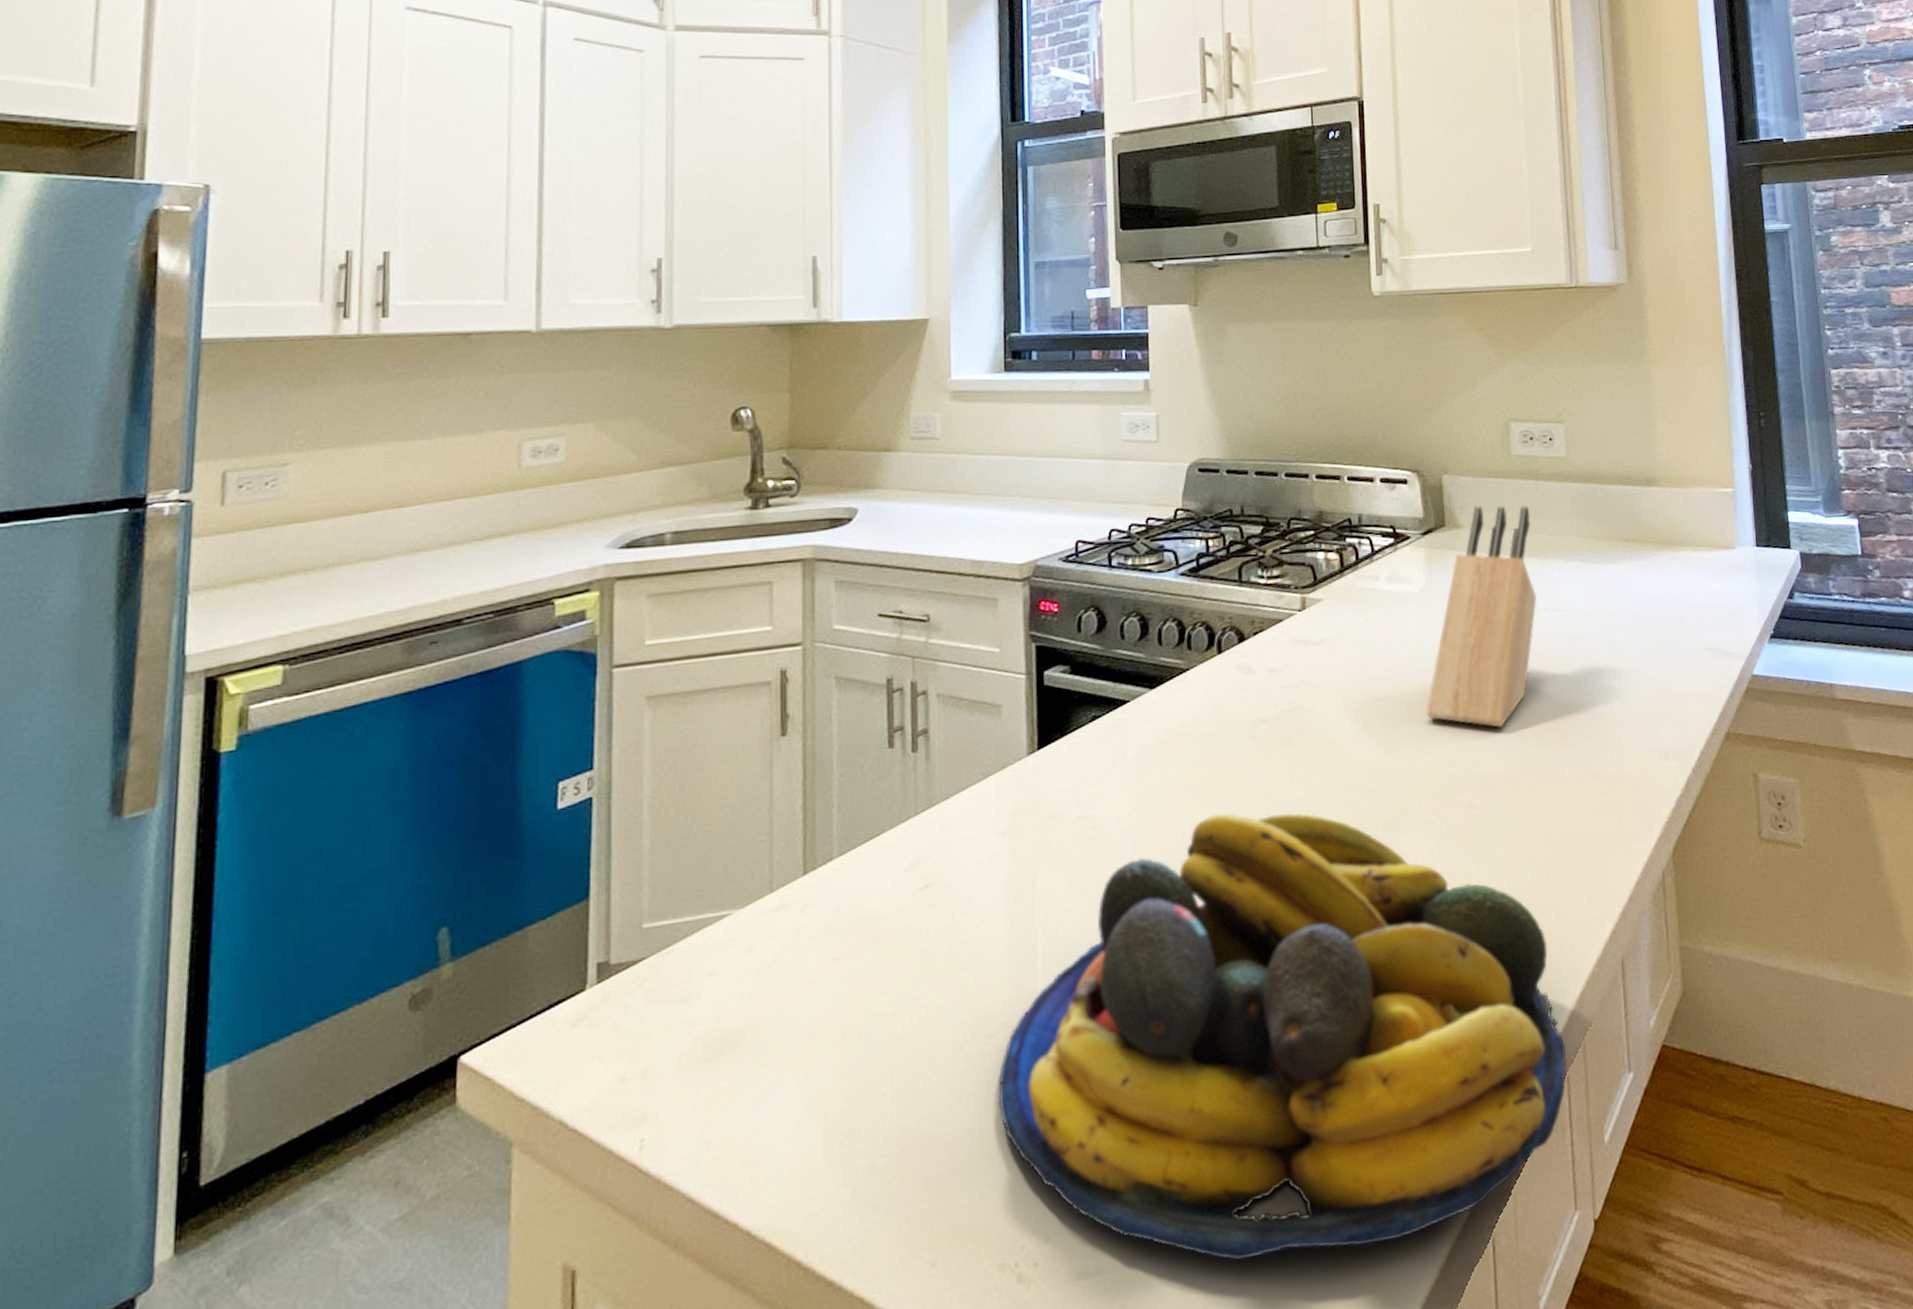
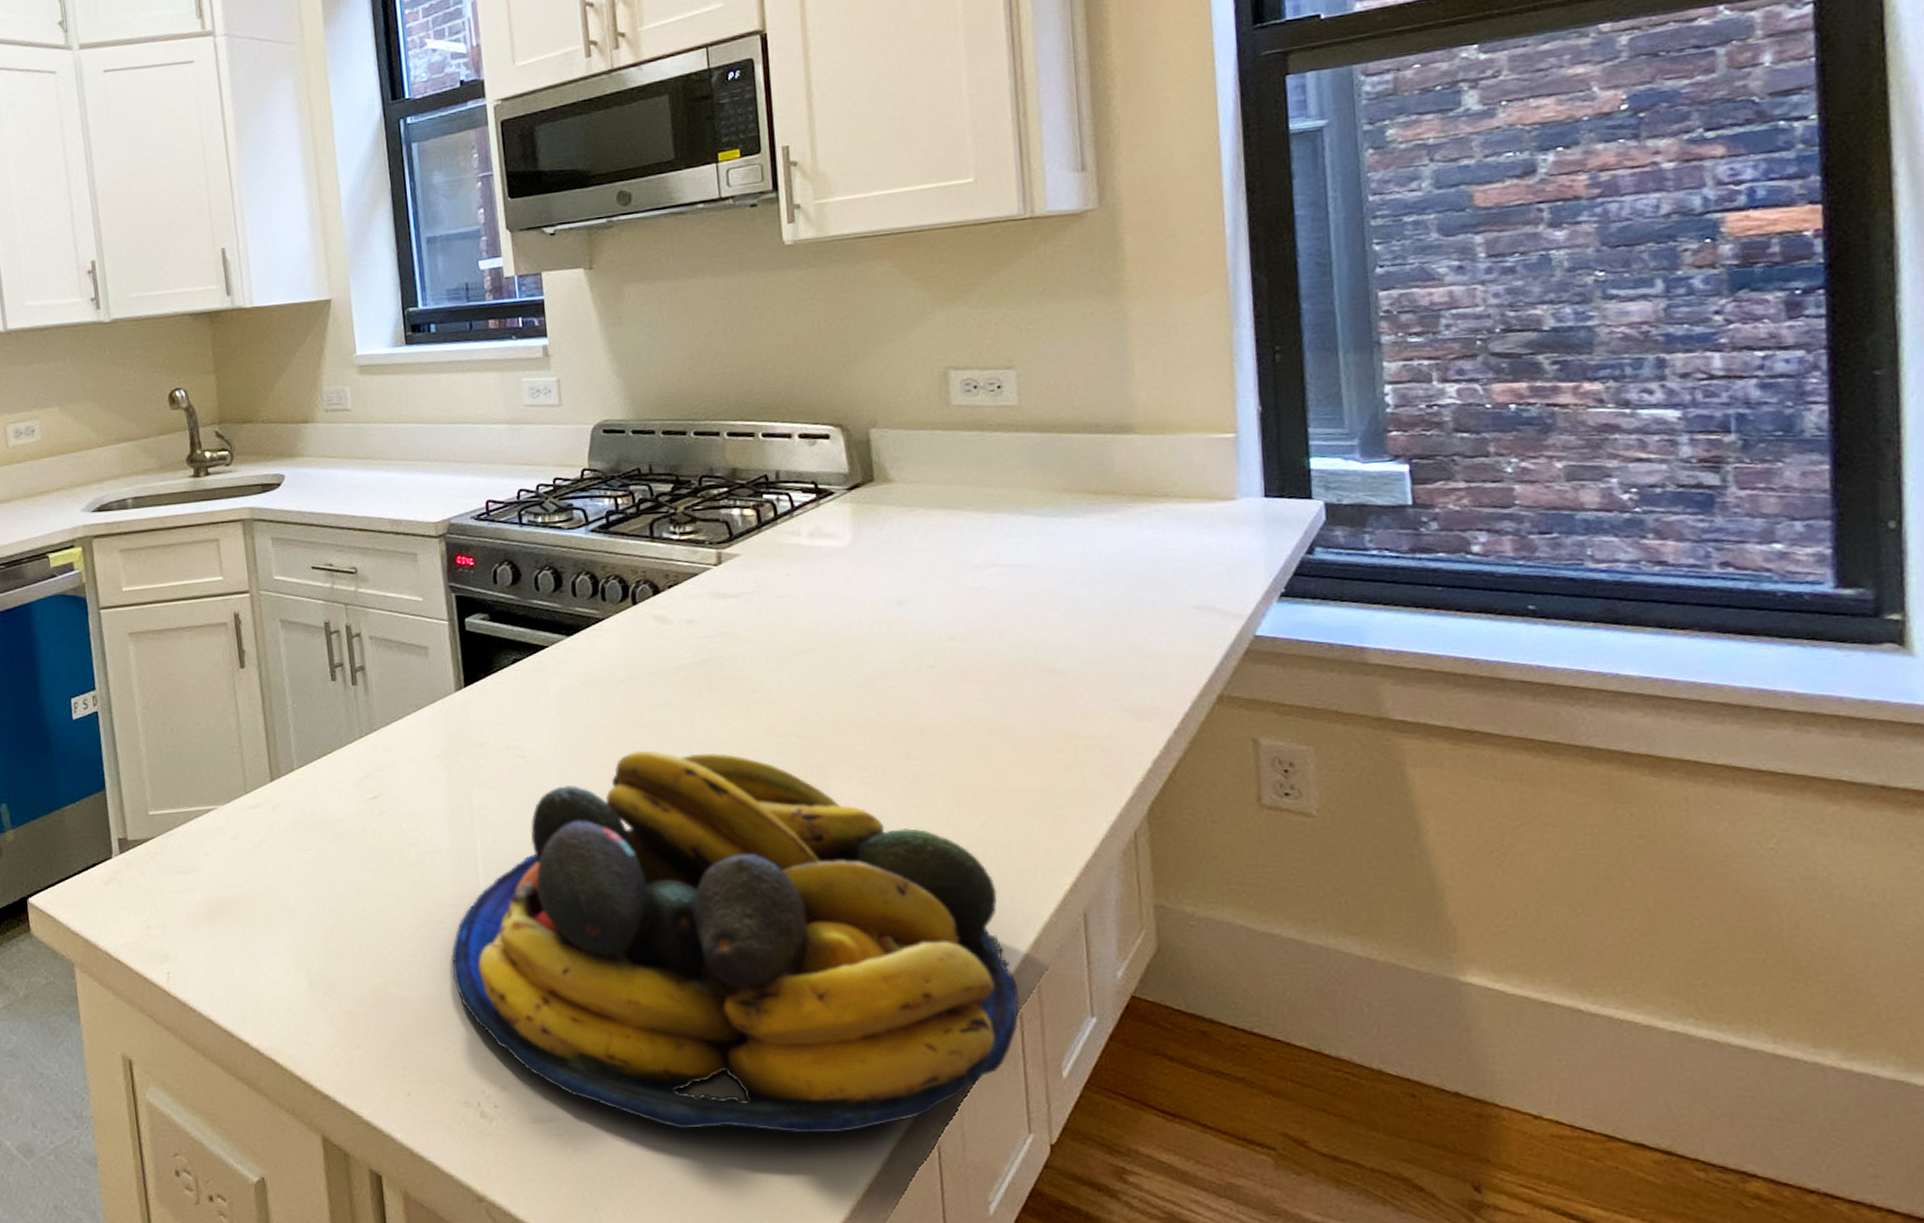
knife block: present [1425,505,1538,728] -> none [855,458,984,682]

